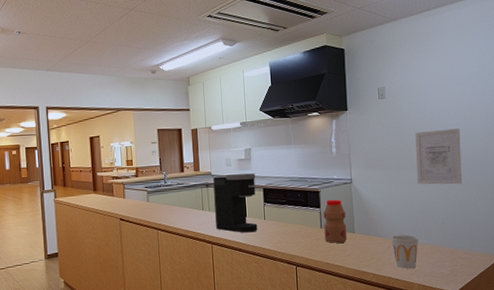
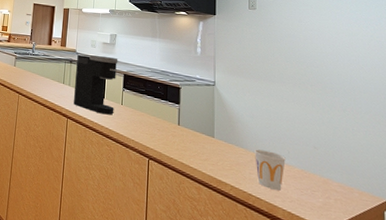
bottle: present [323,199,347,243] -> none [181,98,206,145]
wall art: present [415,128,462,185] -> none [286,47,339,110]

